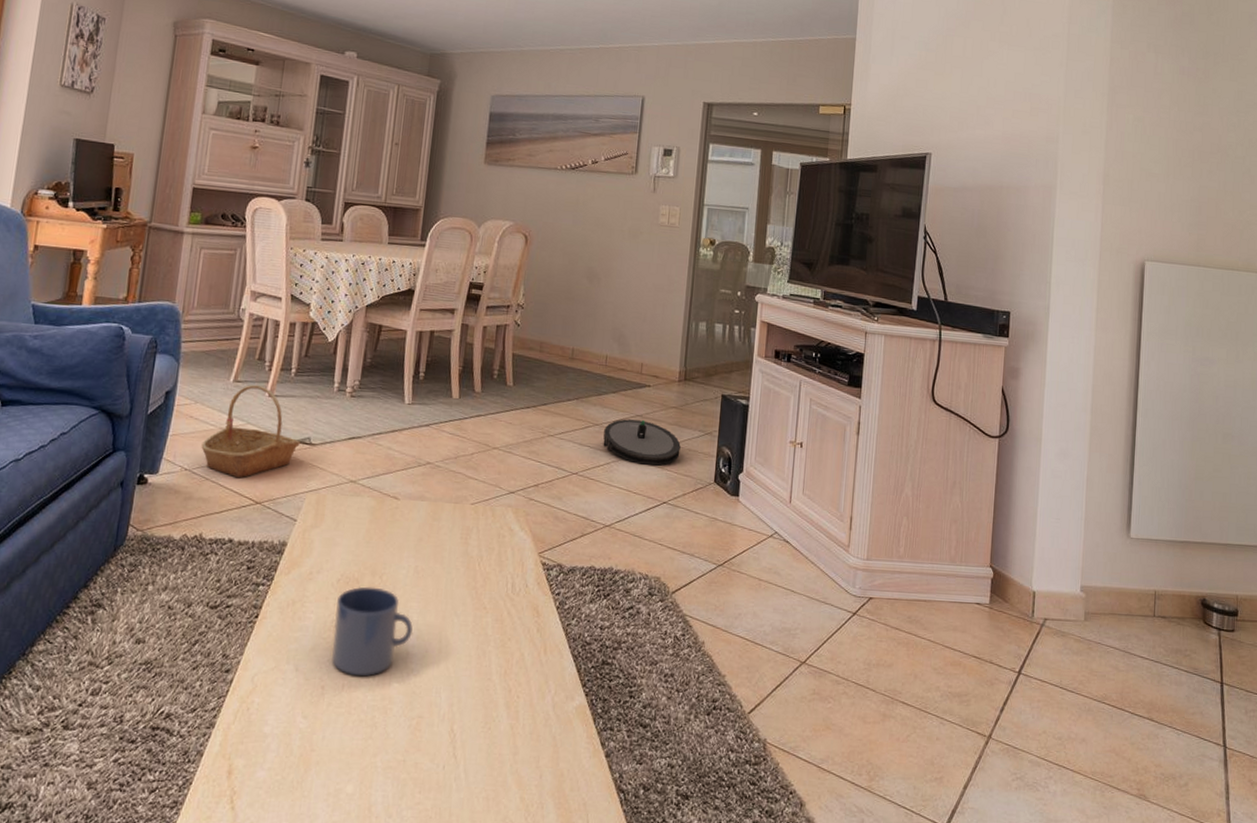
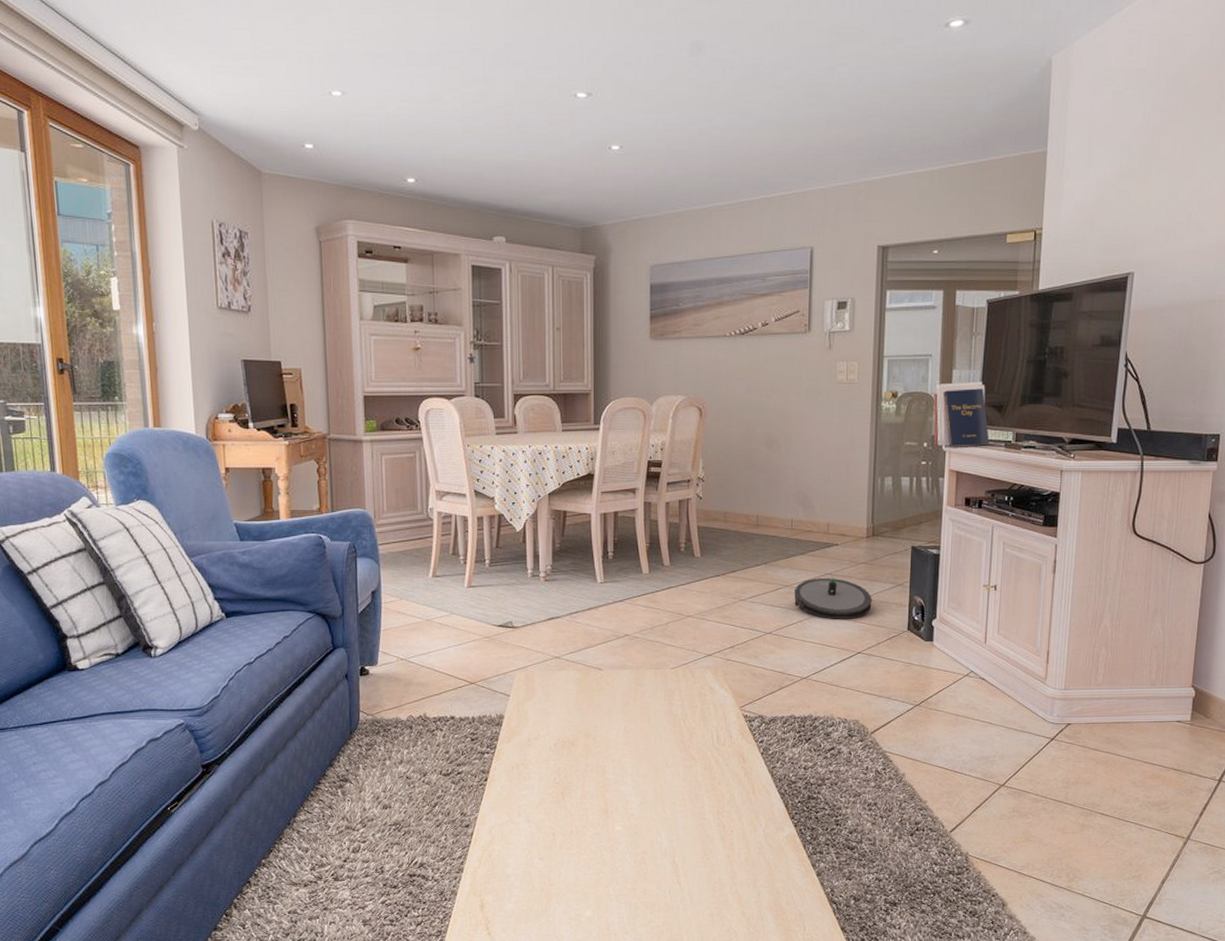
basket: present [201,385,300,478] -> none [412,578,503,663]
mug: present [331,586,413,676] -> none [556,748,630,822]
books: none [747,236,800,301] -> present [933,381,990,447]

